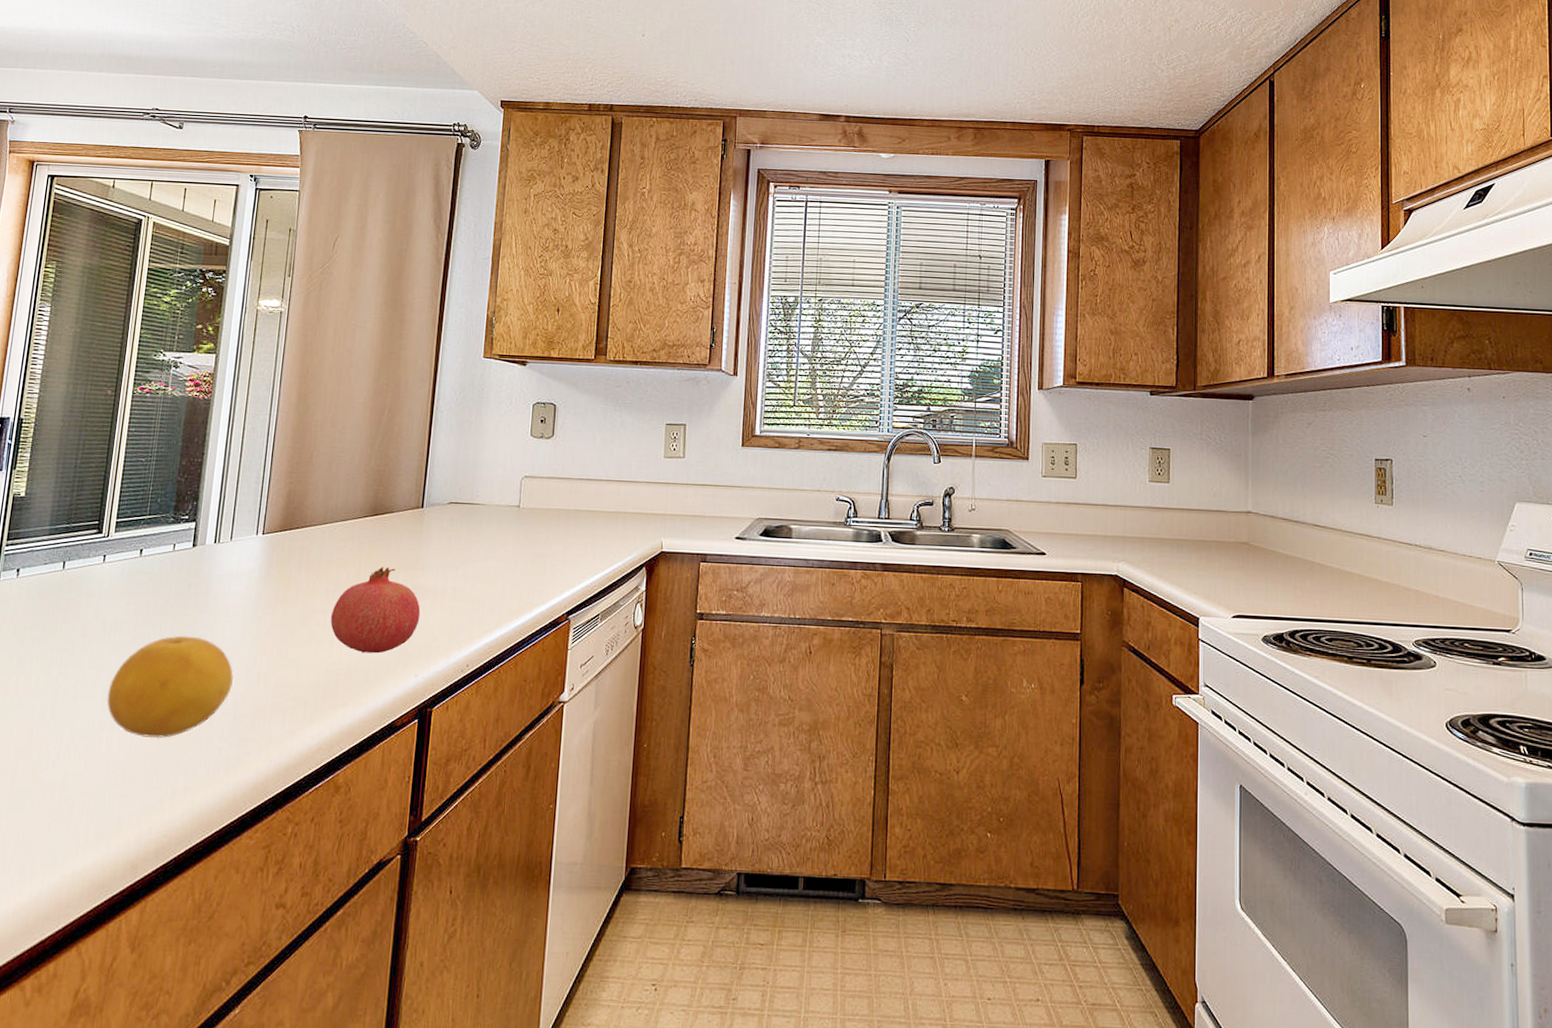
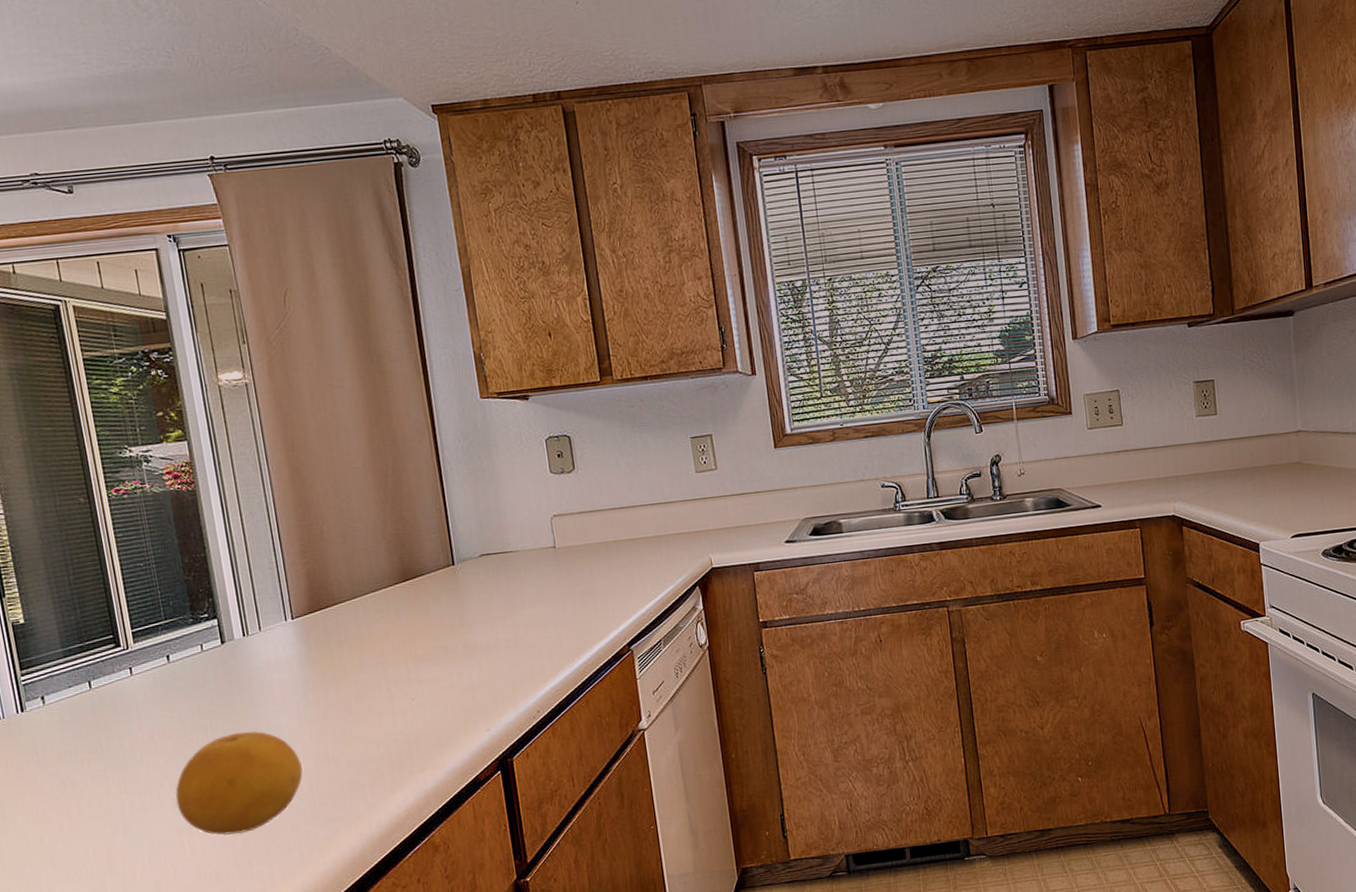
fruit: present [330,566,421,654] -> none [385,630,479,718]

